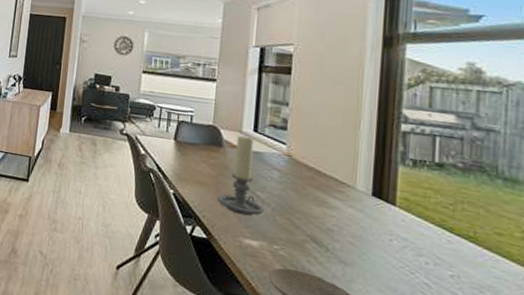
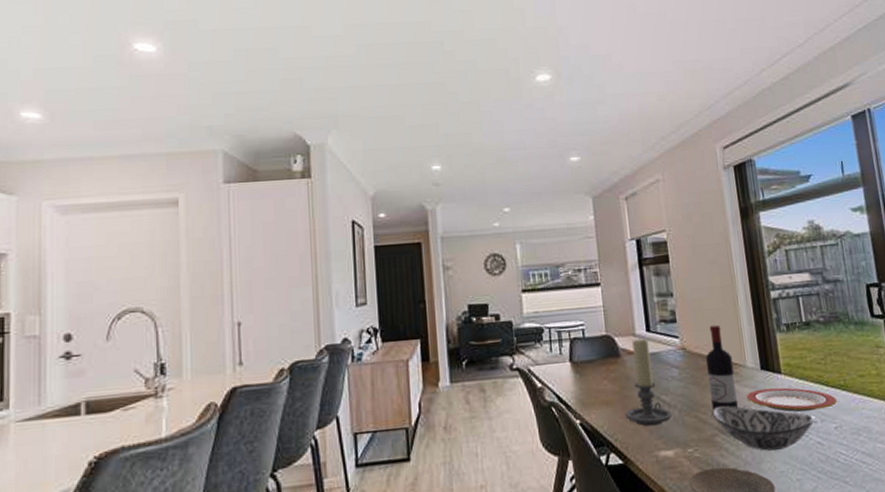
decorative bowl: none [306,217,426,278] -> present [711,406,815,451]
wine bottle: none [307,141,342,224] -> present [705,324,739,411]
plate: none [348,213,461,254] -> present [746,387,838,412]

